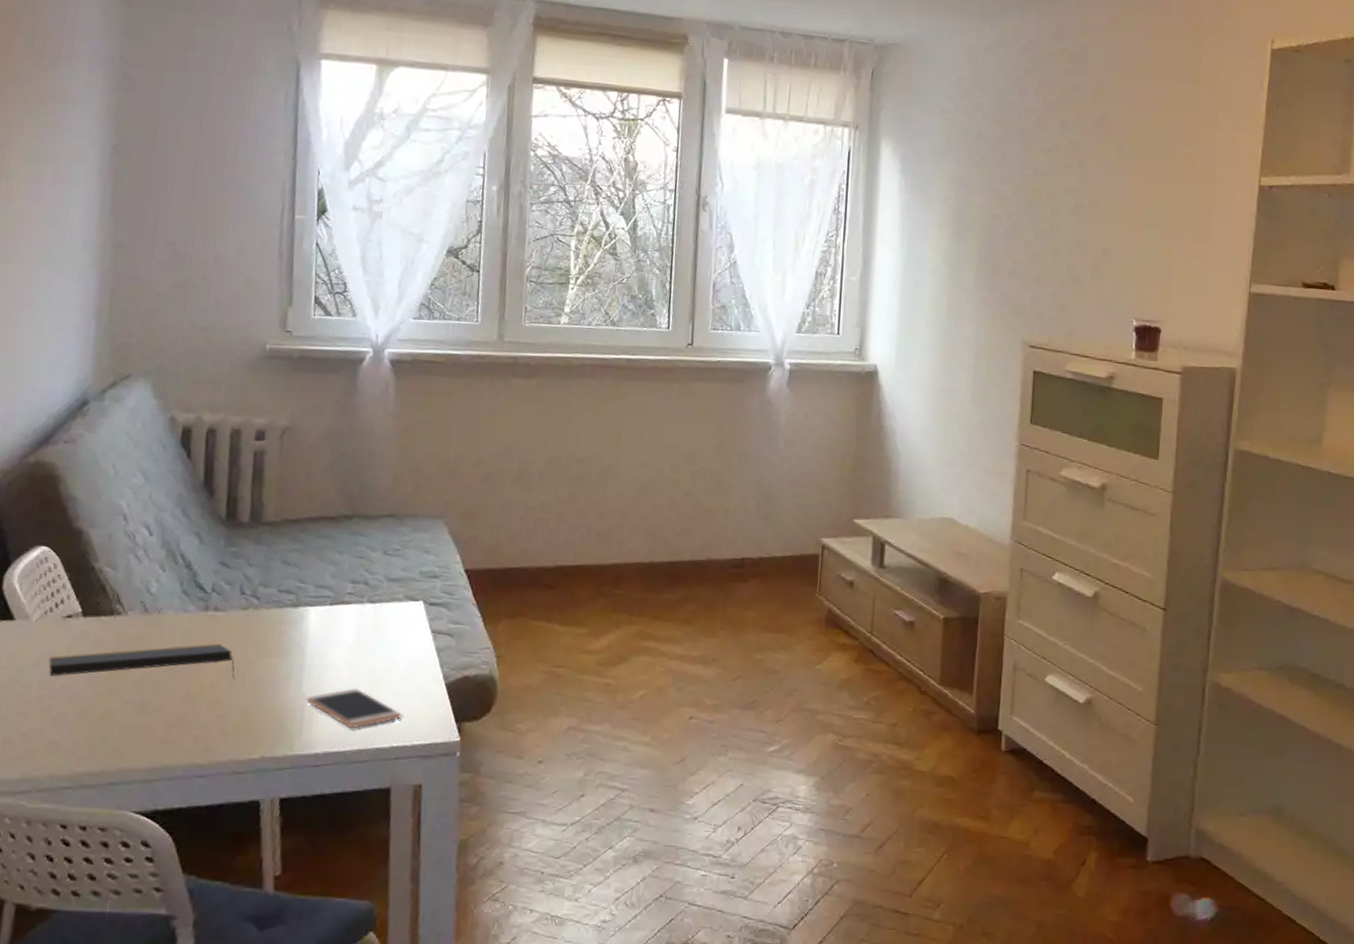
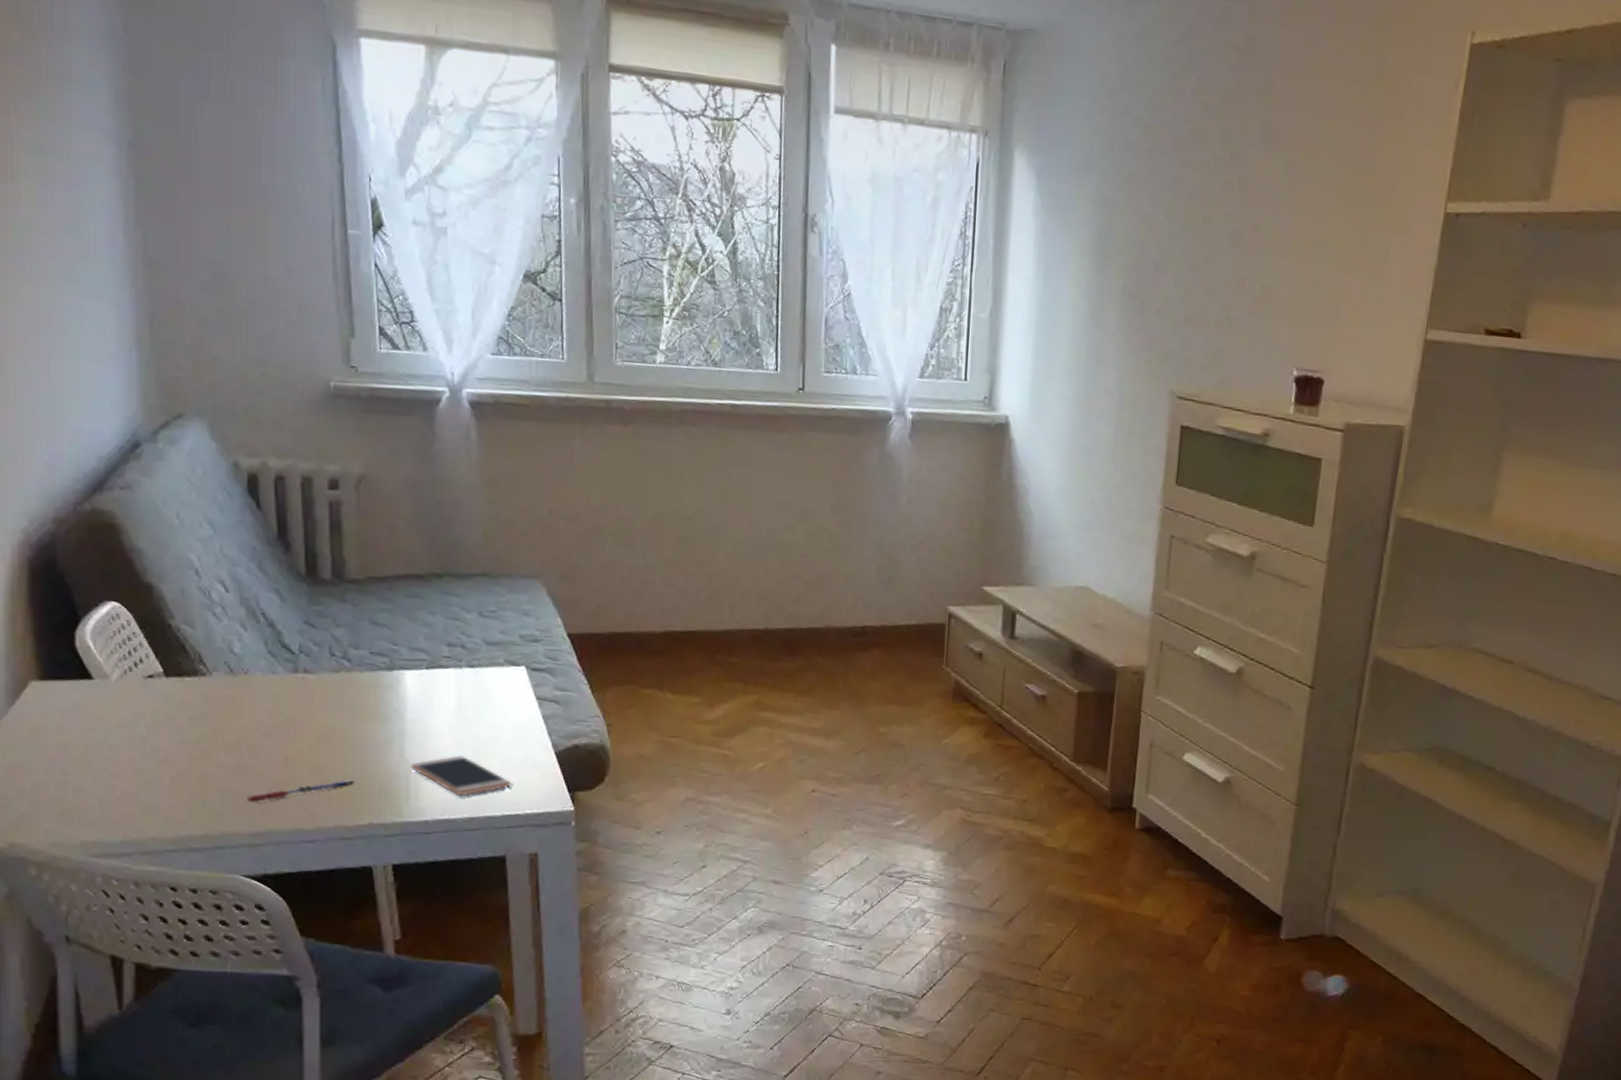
notepad: present [48,643,235,679] -> none [135,707,333,744]
pen: none [146,713,252,739] -> present [247,779,355,804]

